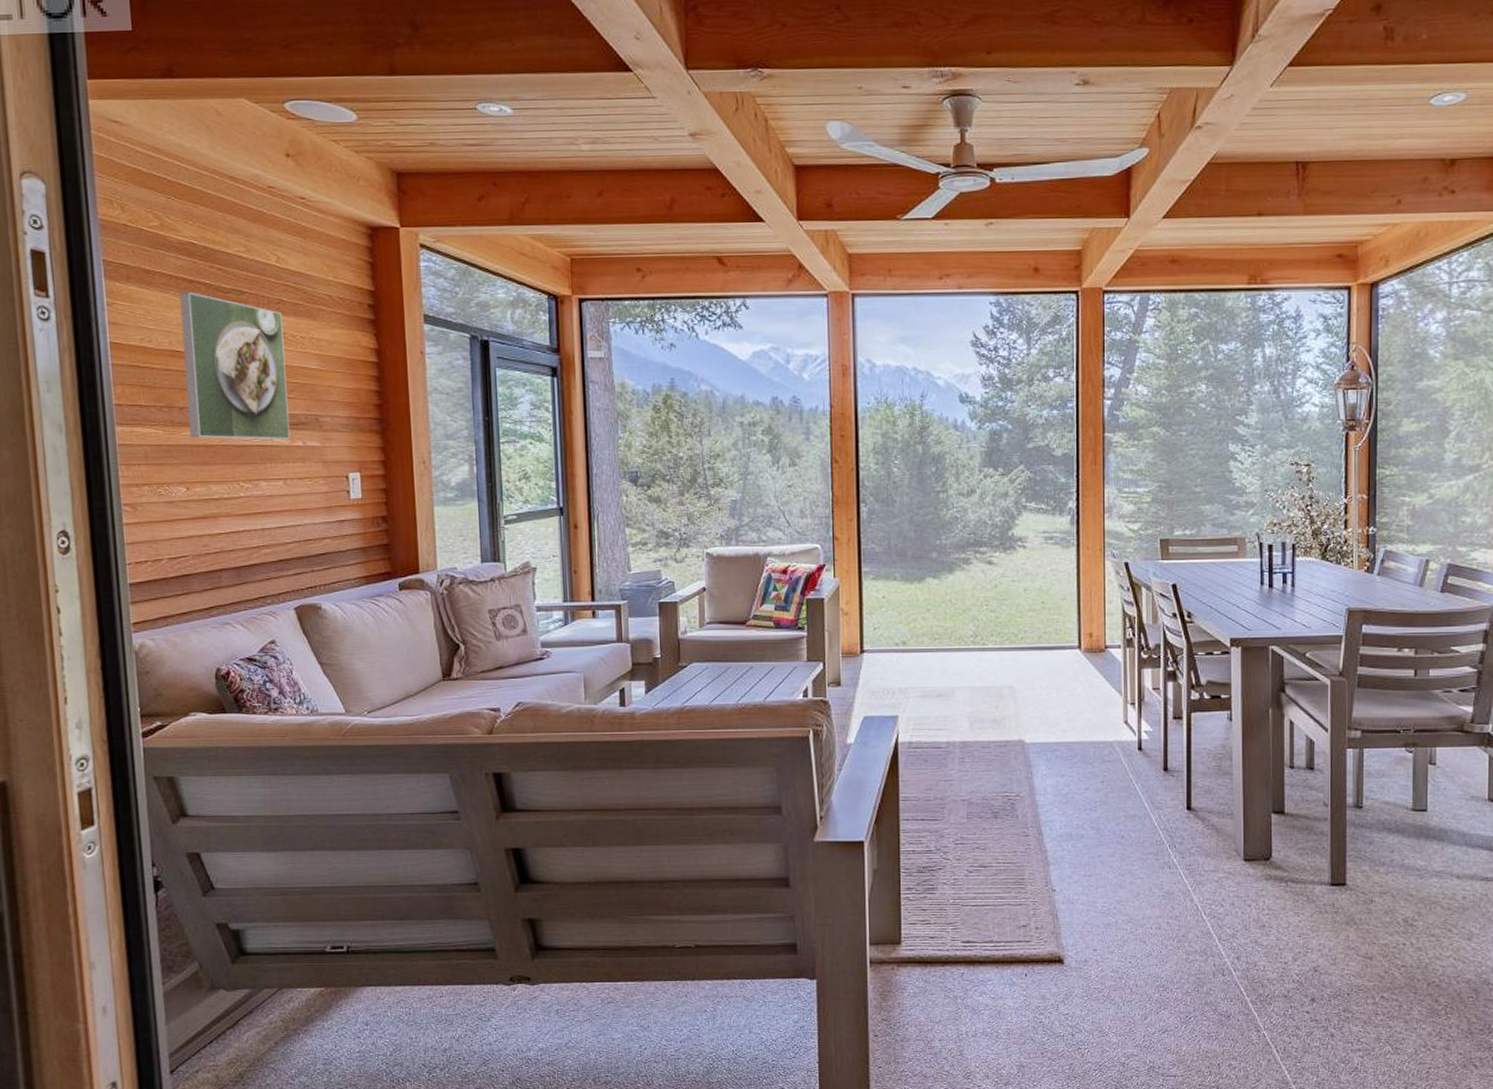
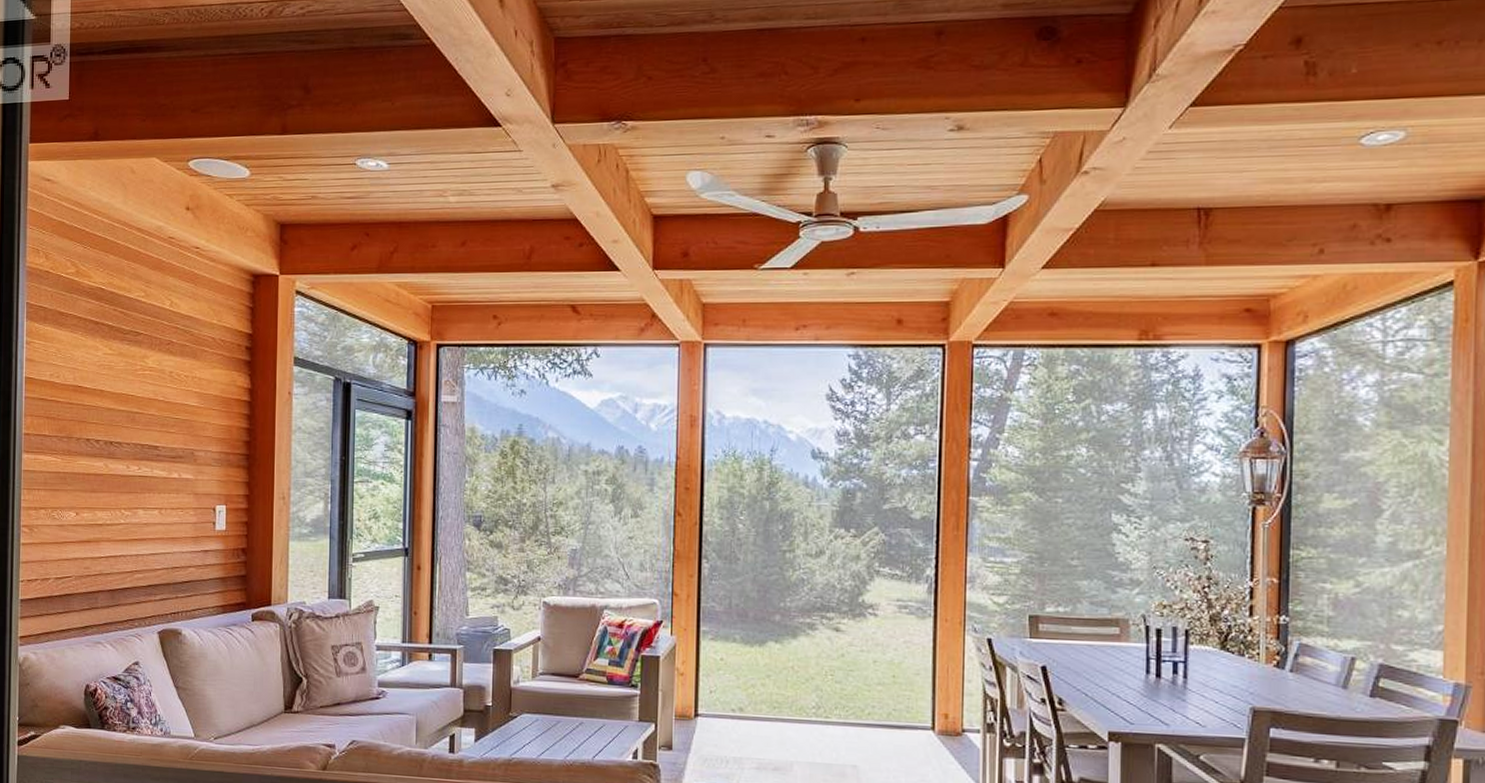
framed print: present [179,291,290,440] -> none [83,332,170,471]

